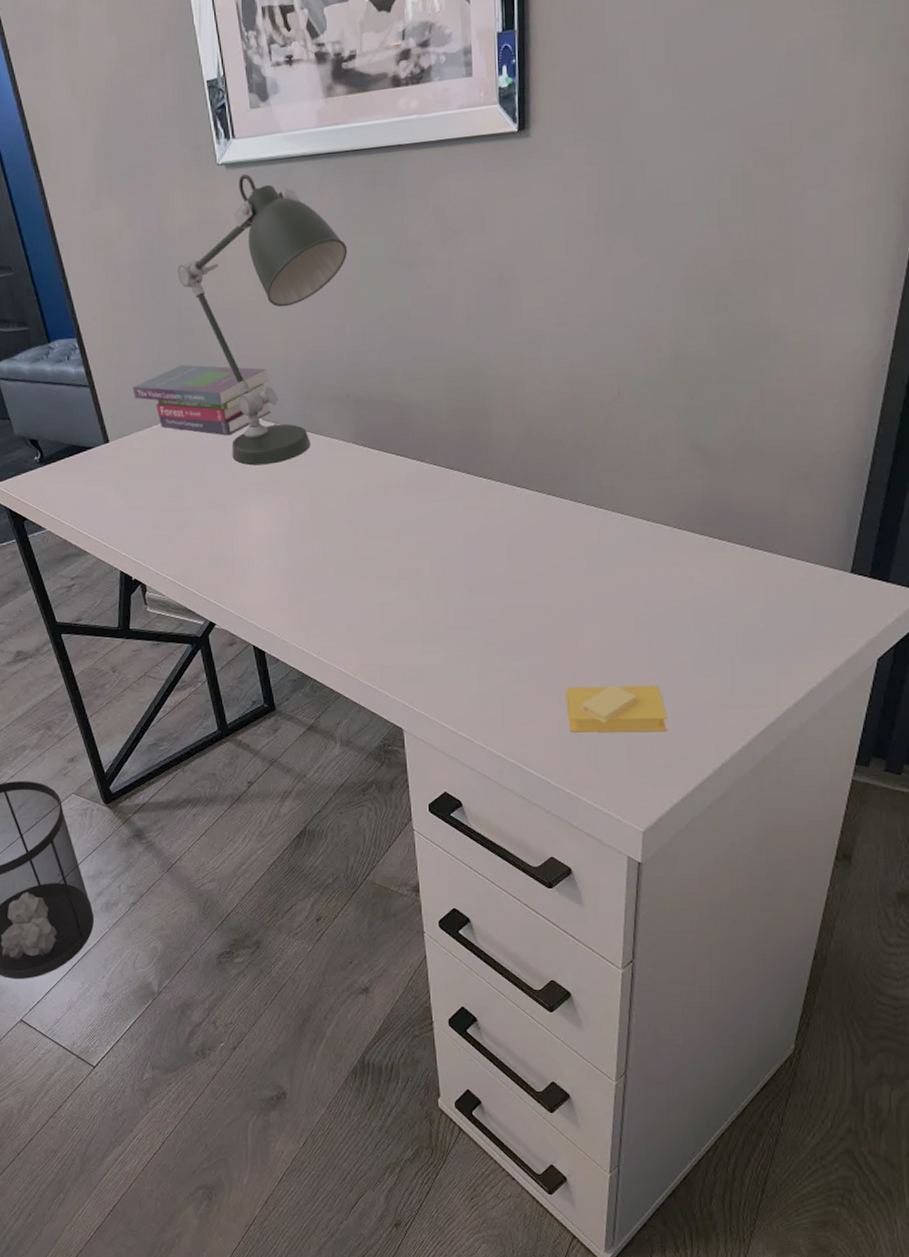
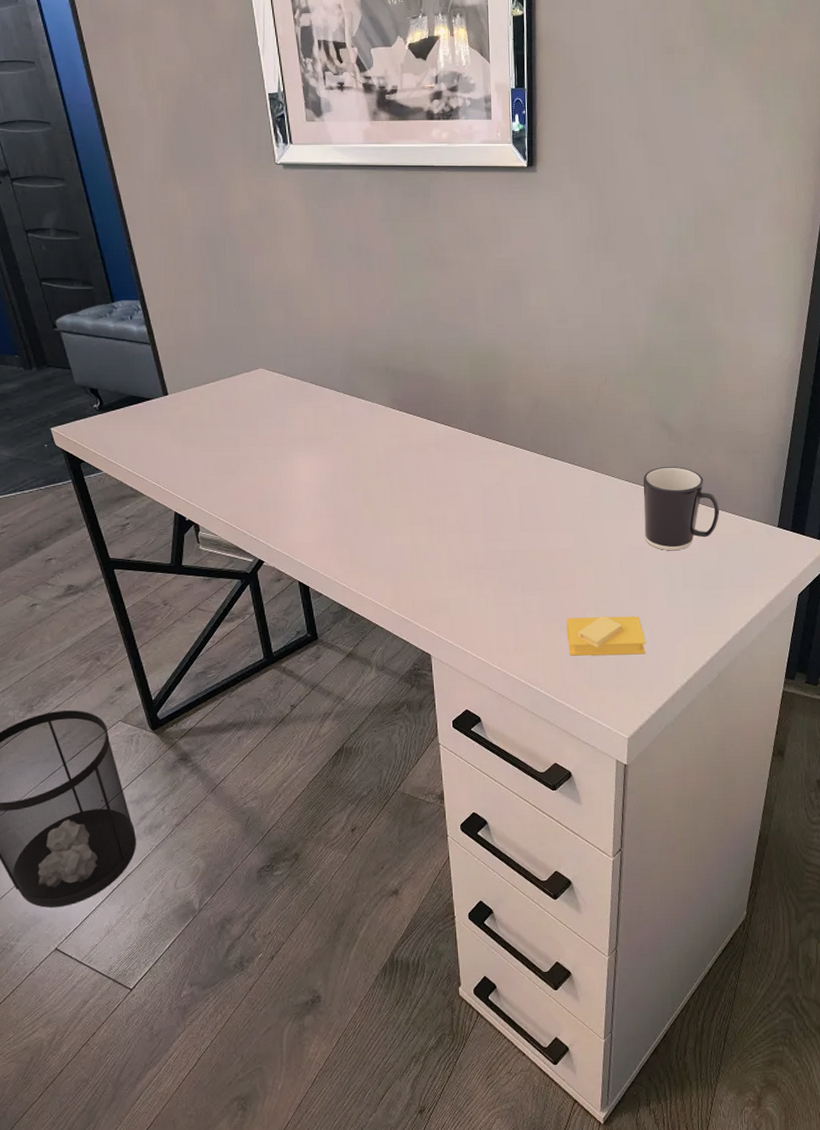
books: present [132,364,271,436] -> none [192,330,319,395]
desk lamp: present [177,173,348,466] -> none [237,174,388,422]
mug: none [666,499,770,606] -> present [643,467,720,551]

